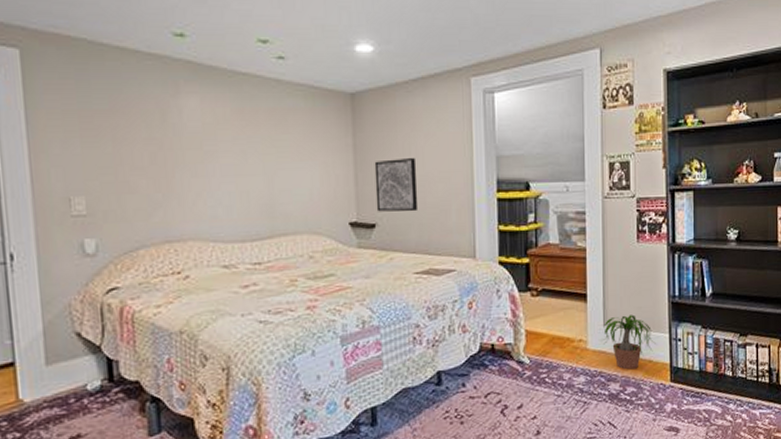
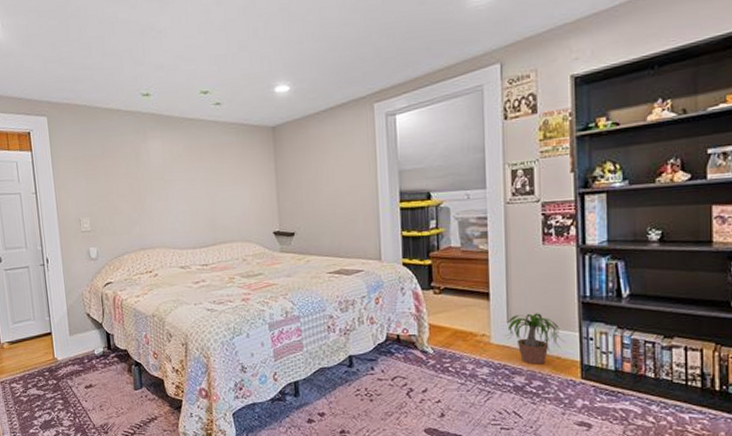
wall art: present [374,158,419,212] -> none [292,177,330,223]

